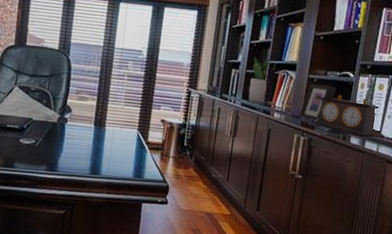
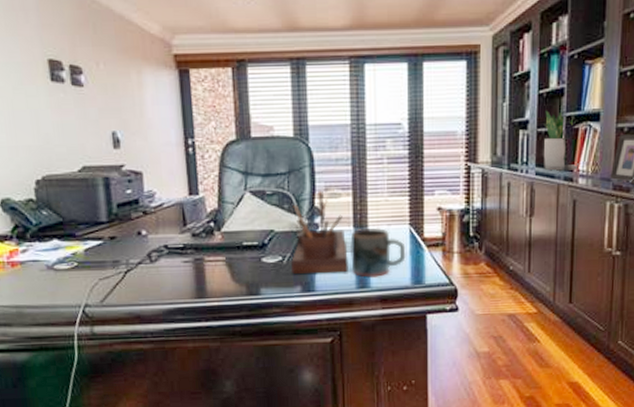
desk organizer: none [41,93,87,160] -> present [290,190,350,274]
mug: none [88,127,133,168] -> present [350,227,406,278]

